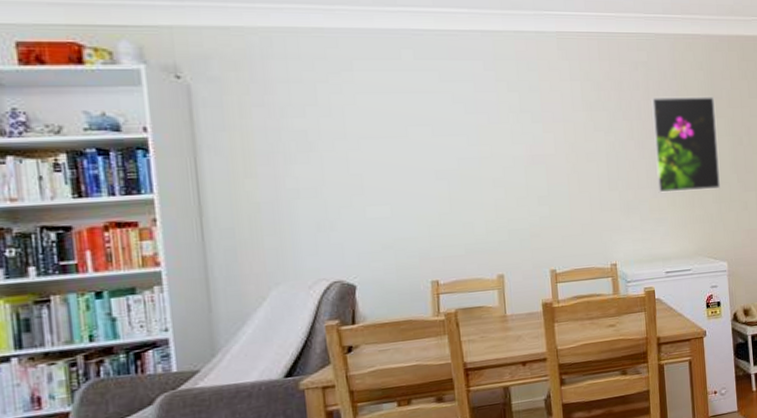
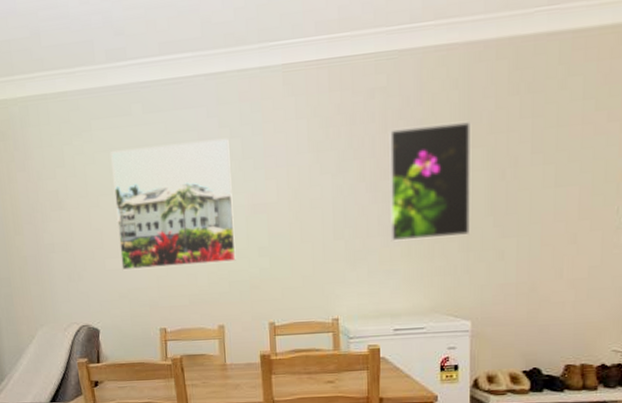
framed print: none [376,92,516,219] -> present [111,139,236,271]

